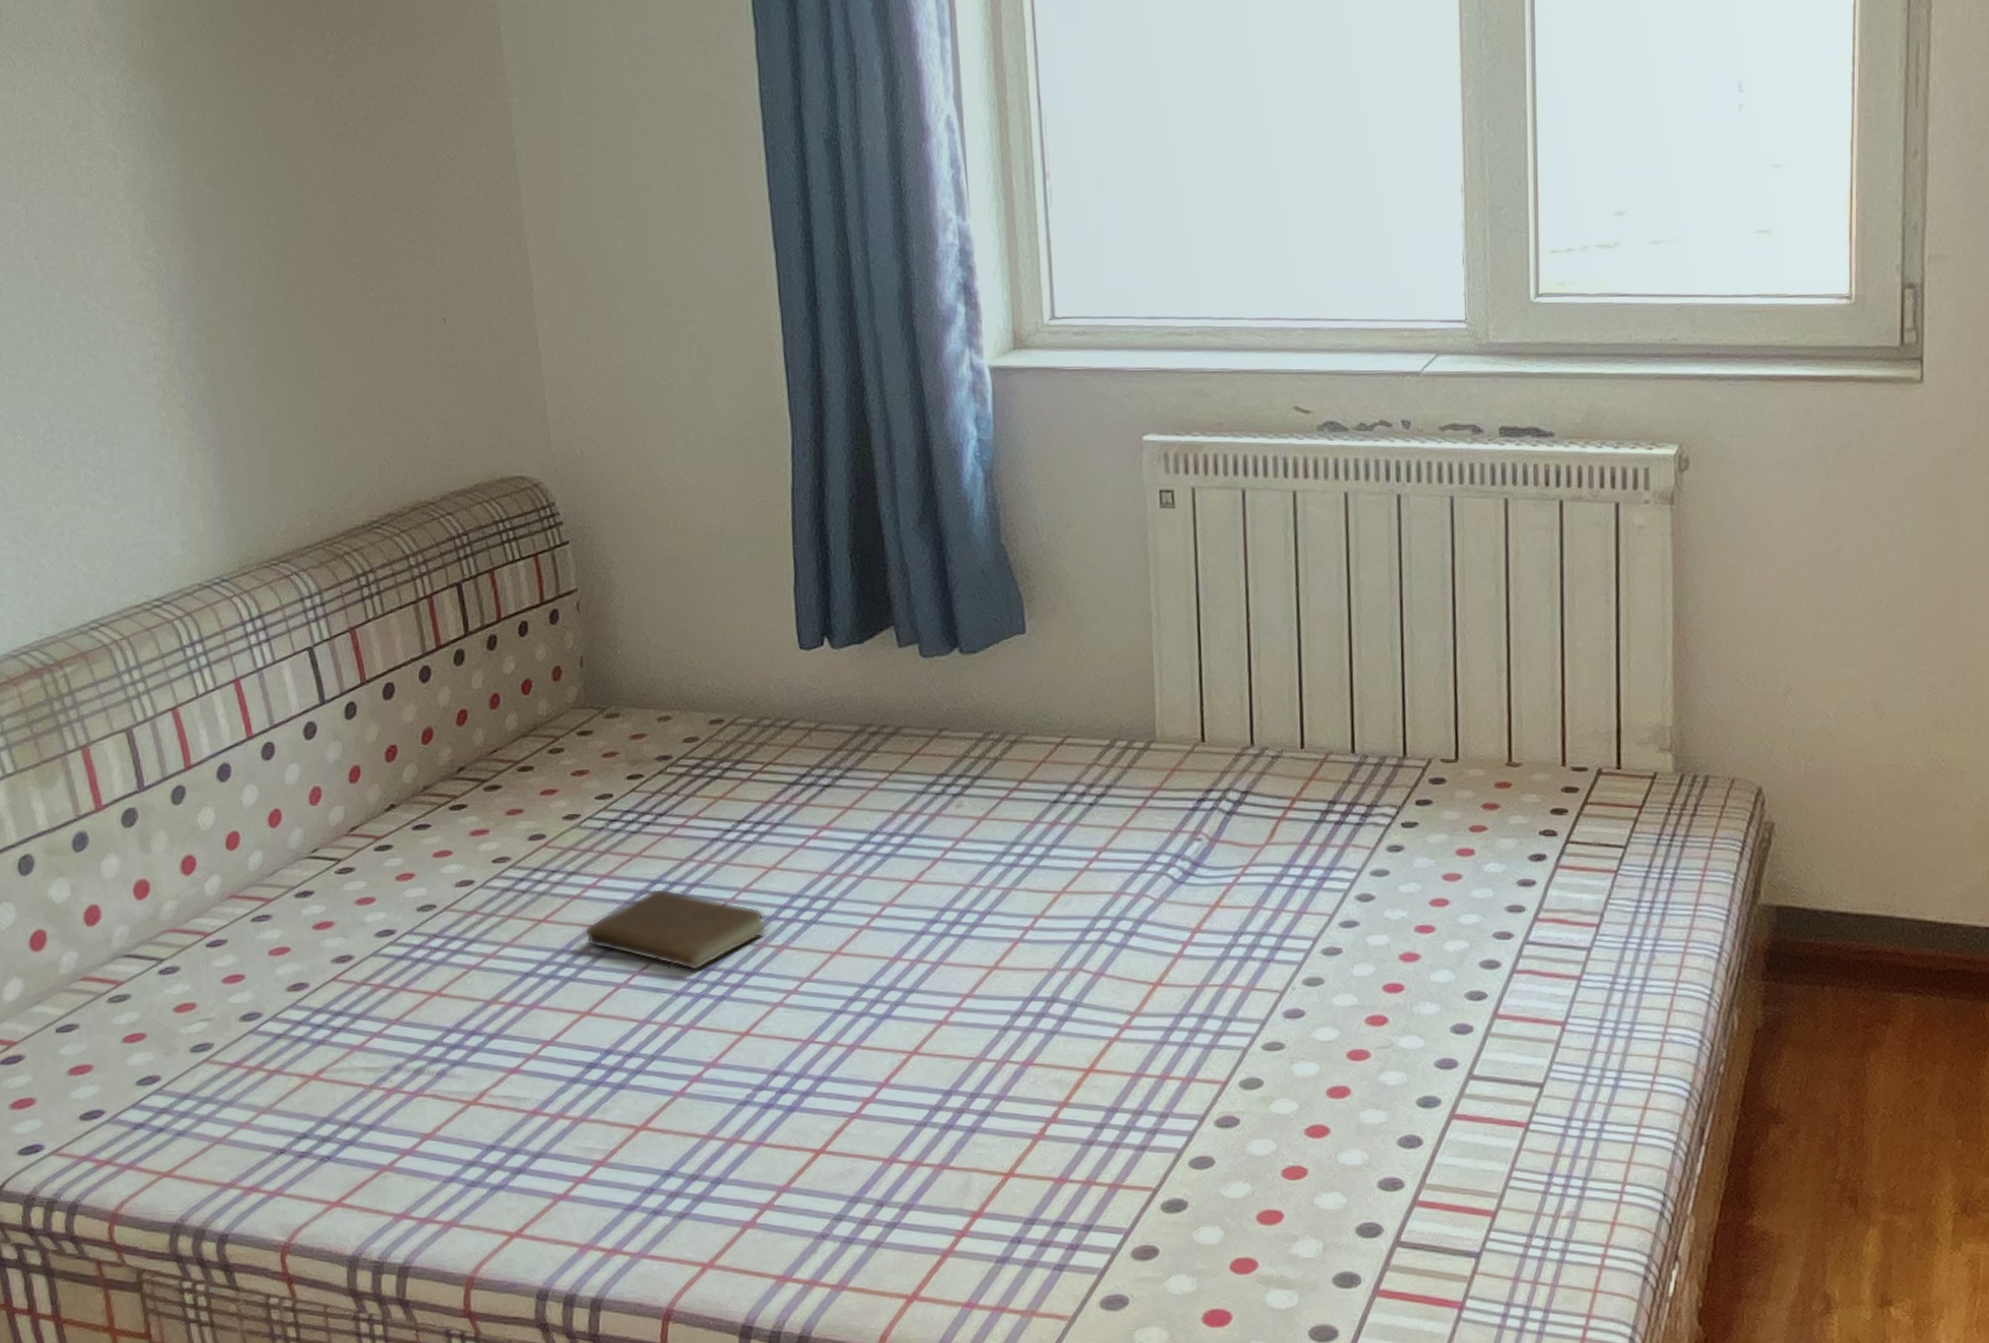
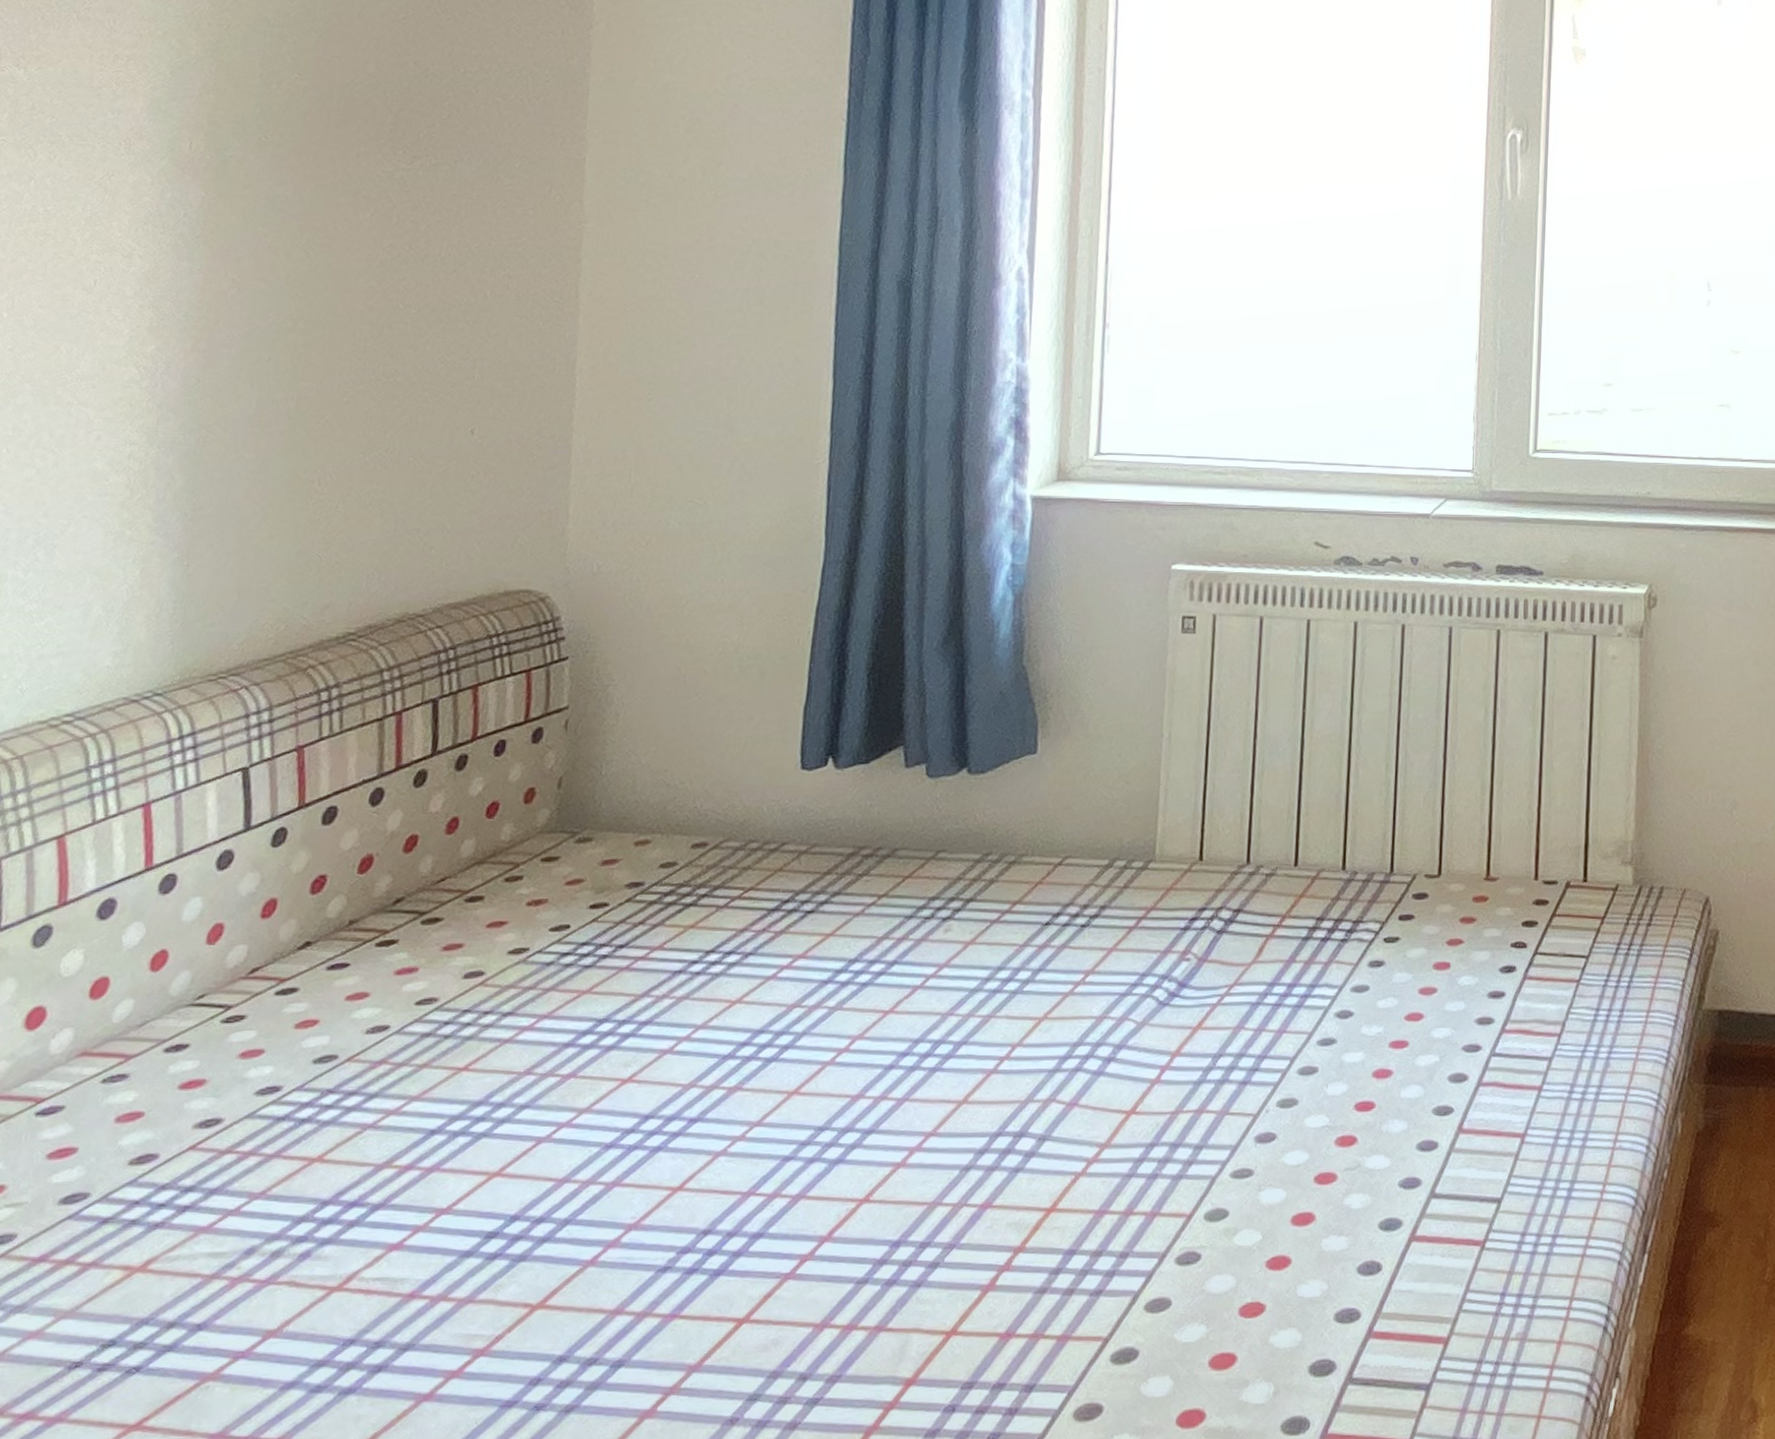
book: present [584,888,767,971] -> none [509,1027,721,1121]

